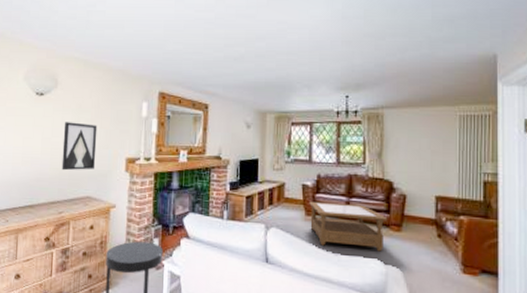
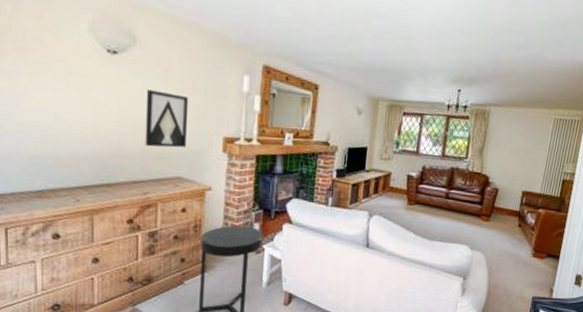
coffee table: present [309,201,388,252] -> none [411,191,480,239]

